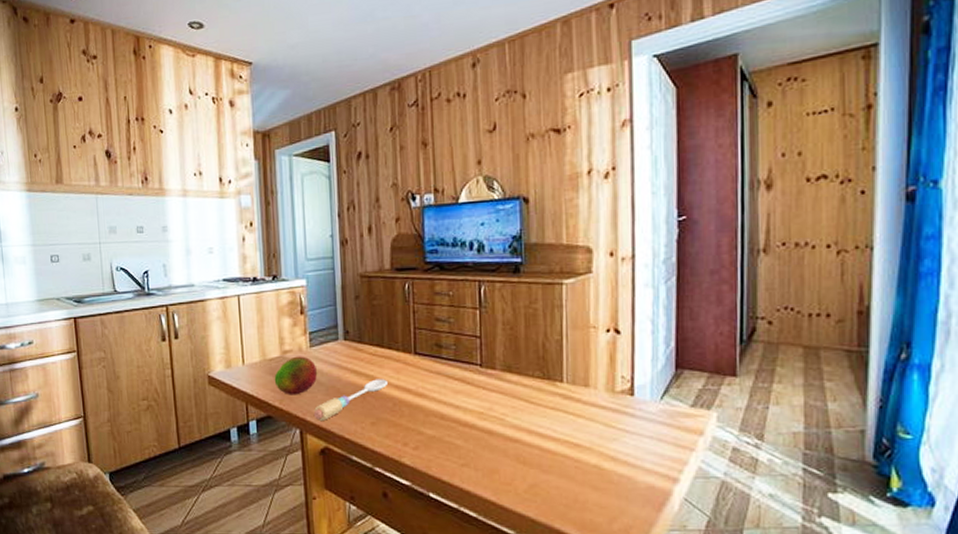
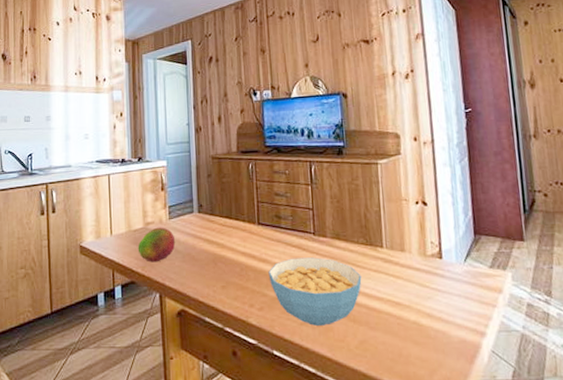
spoon: present [313,379,389,422] -> none [171,246,237,286]
cereal bowl: none [425,392,536,467] -> present [268,257,362,326]

